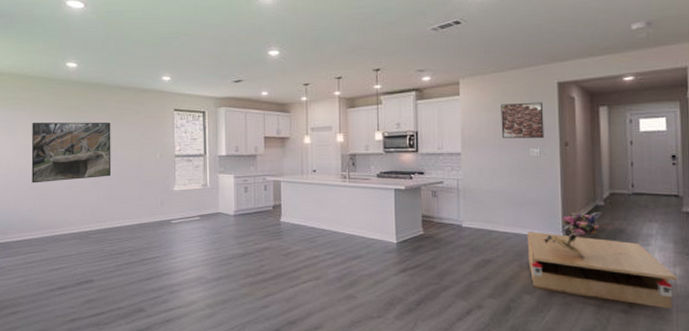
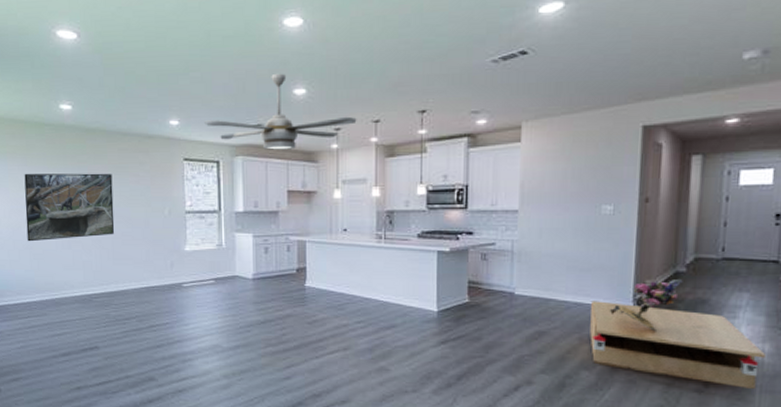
ceiling fan: none [193,37,322,102] -> present [205,73,357,150]
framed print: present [501,102,544,139] -> none [568,150,623,194]

